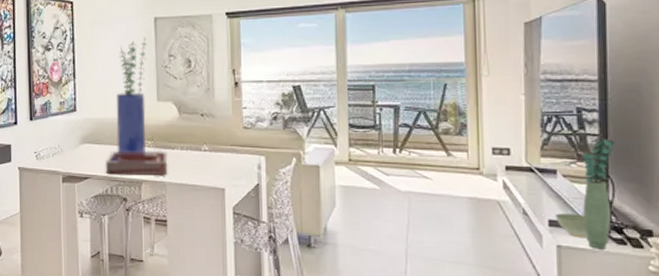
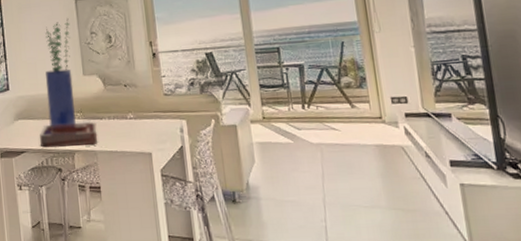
bowl: present [555,213,587,239] -> none [455,153,487,176]
vase: present [582,133,615,249] -> none [472,77,507,185]

